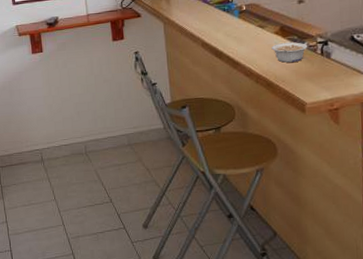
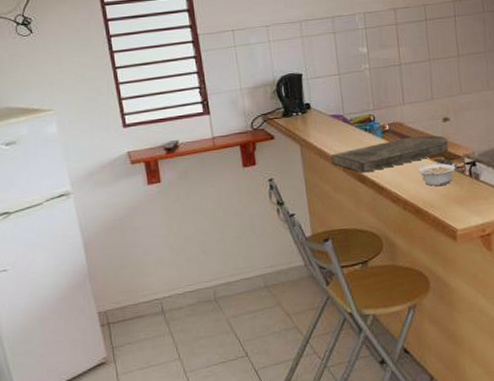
cutting board: none [191,16,302,49] -> present [331,135,449,173]

